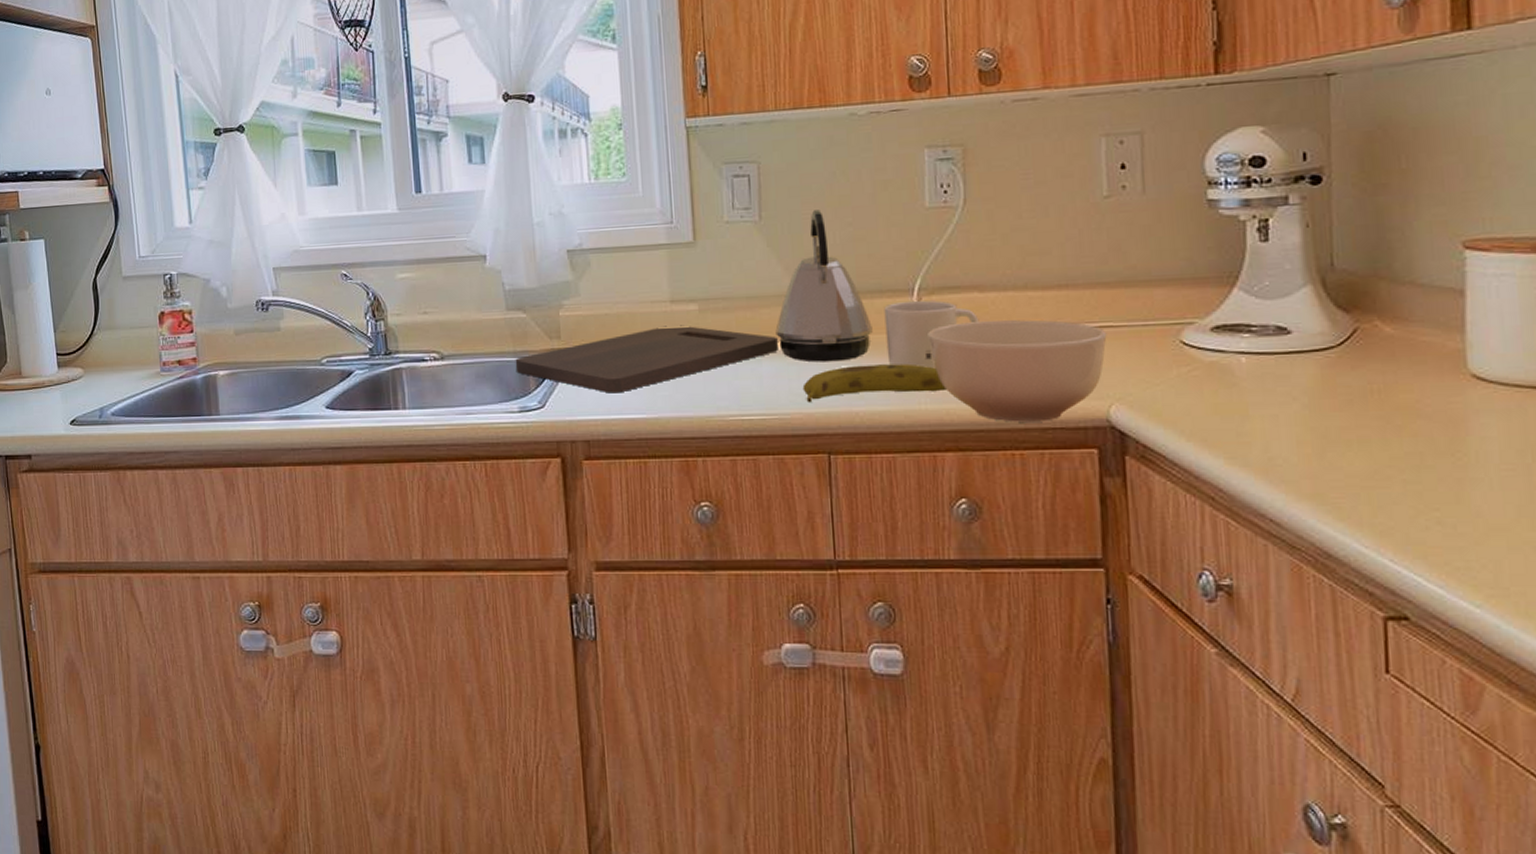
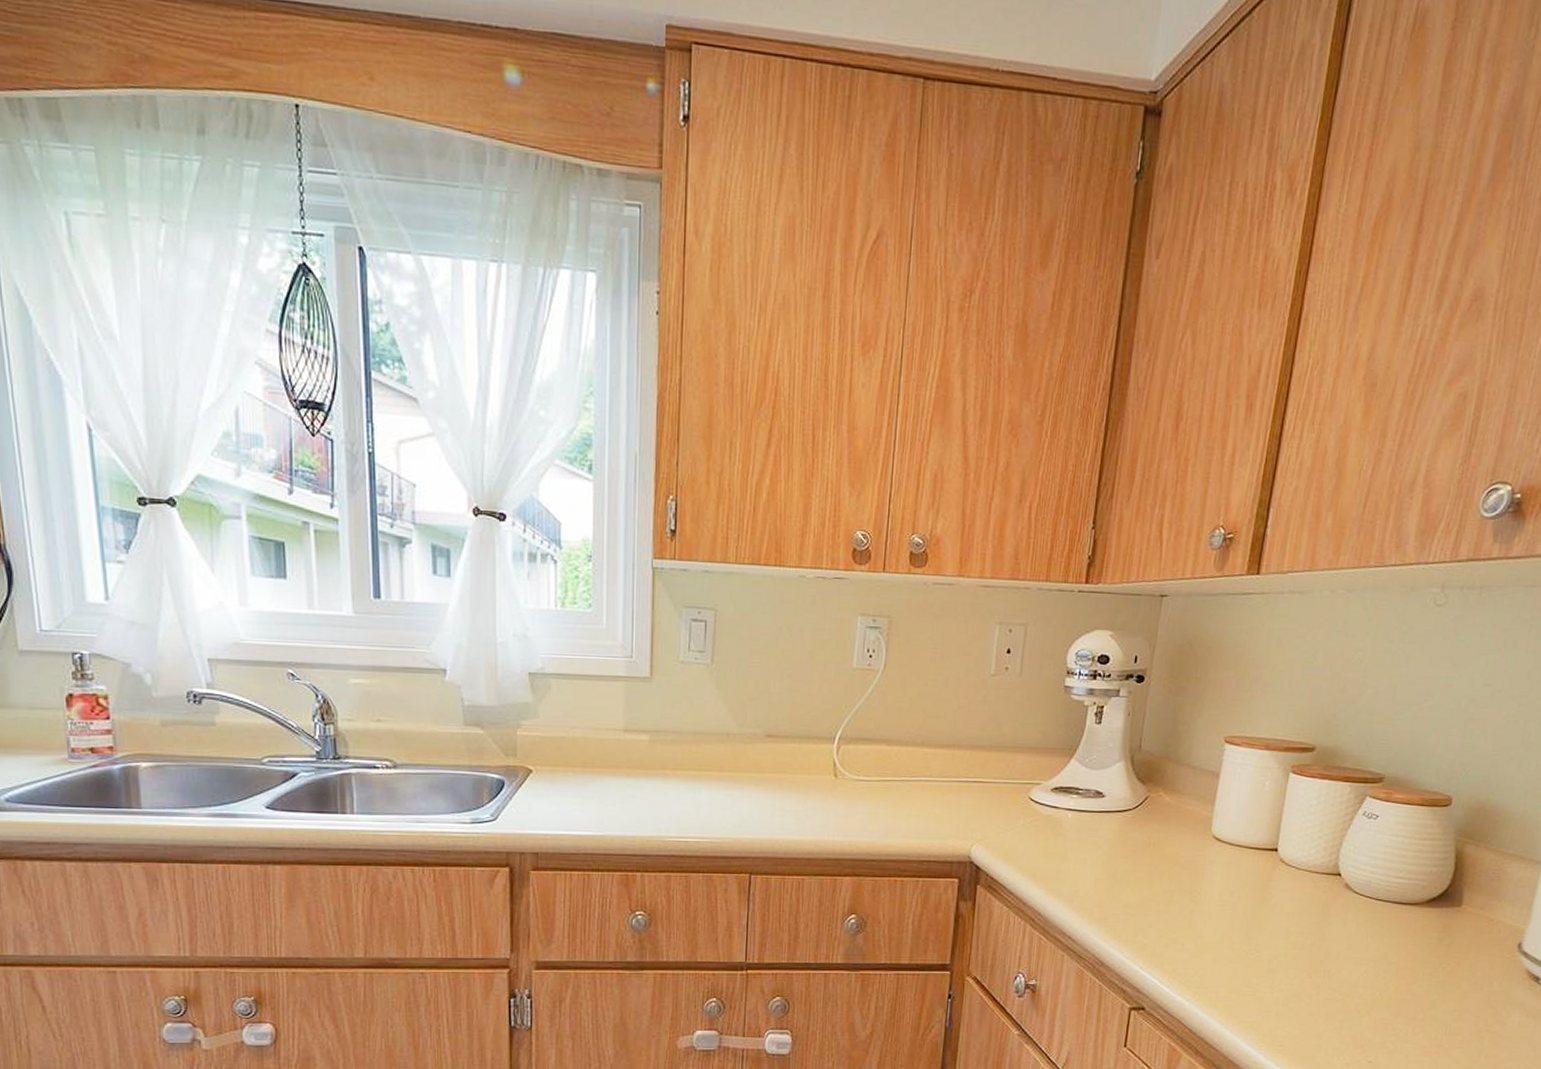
cutting board: present [515,325,778,394] -> none [470,752,717,811]
kettle: present [775,210,873,362] -> none [715,660,798,796]
fruit: present [802,363,947,403] -> none [734,800,851,830]
mug: present [884,300,980,369] -> none [807,748,884,807]
bowl: present [928,319,1107,422] -> none [842,770,978,855]

